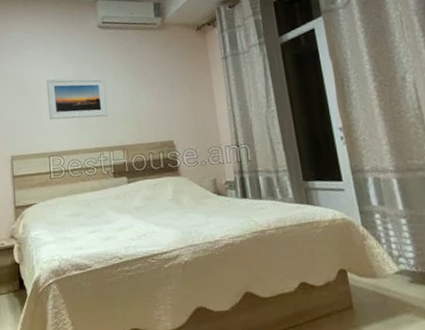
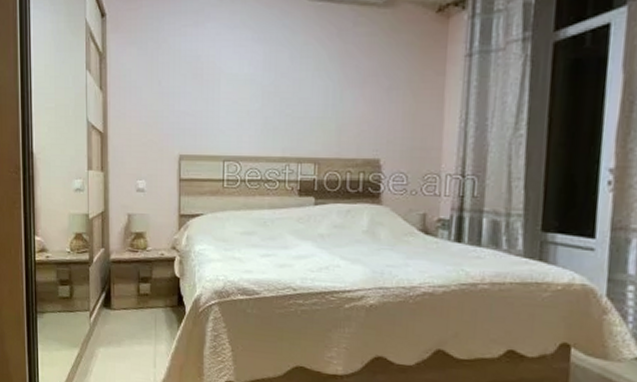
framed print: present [46,78,109,120] -> none [228,62,303,120]

